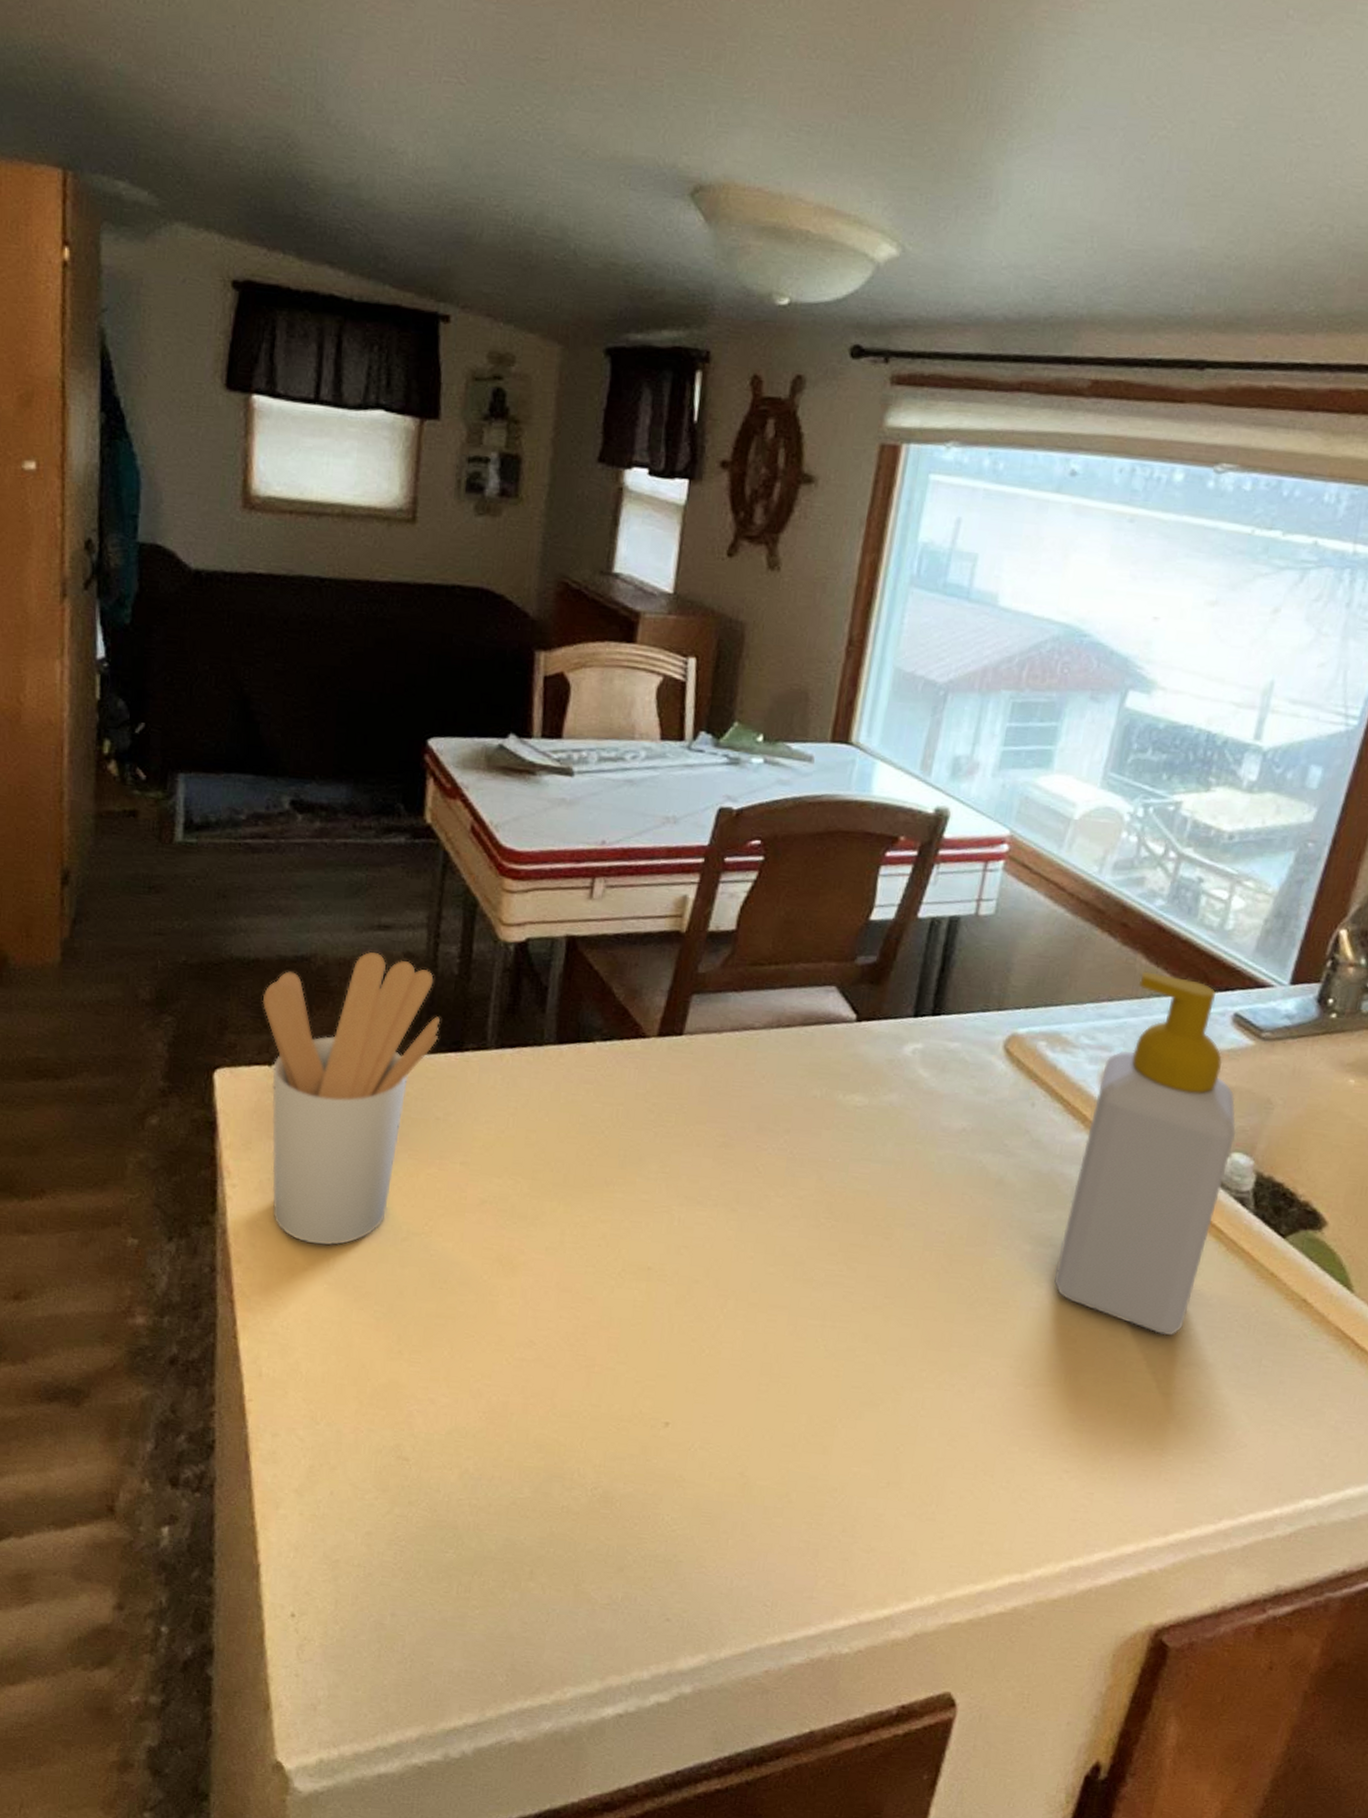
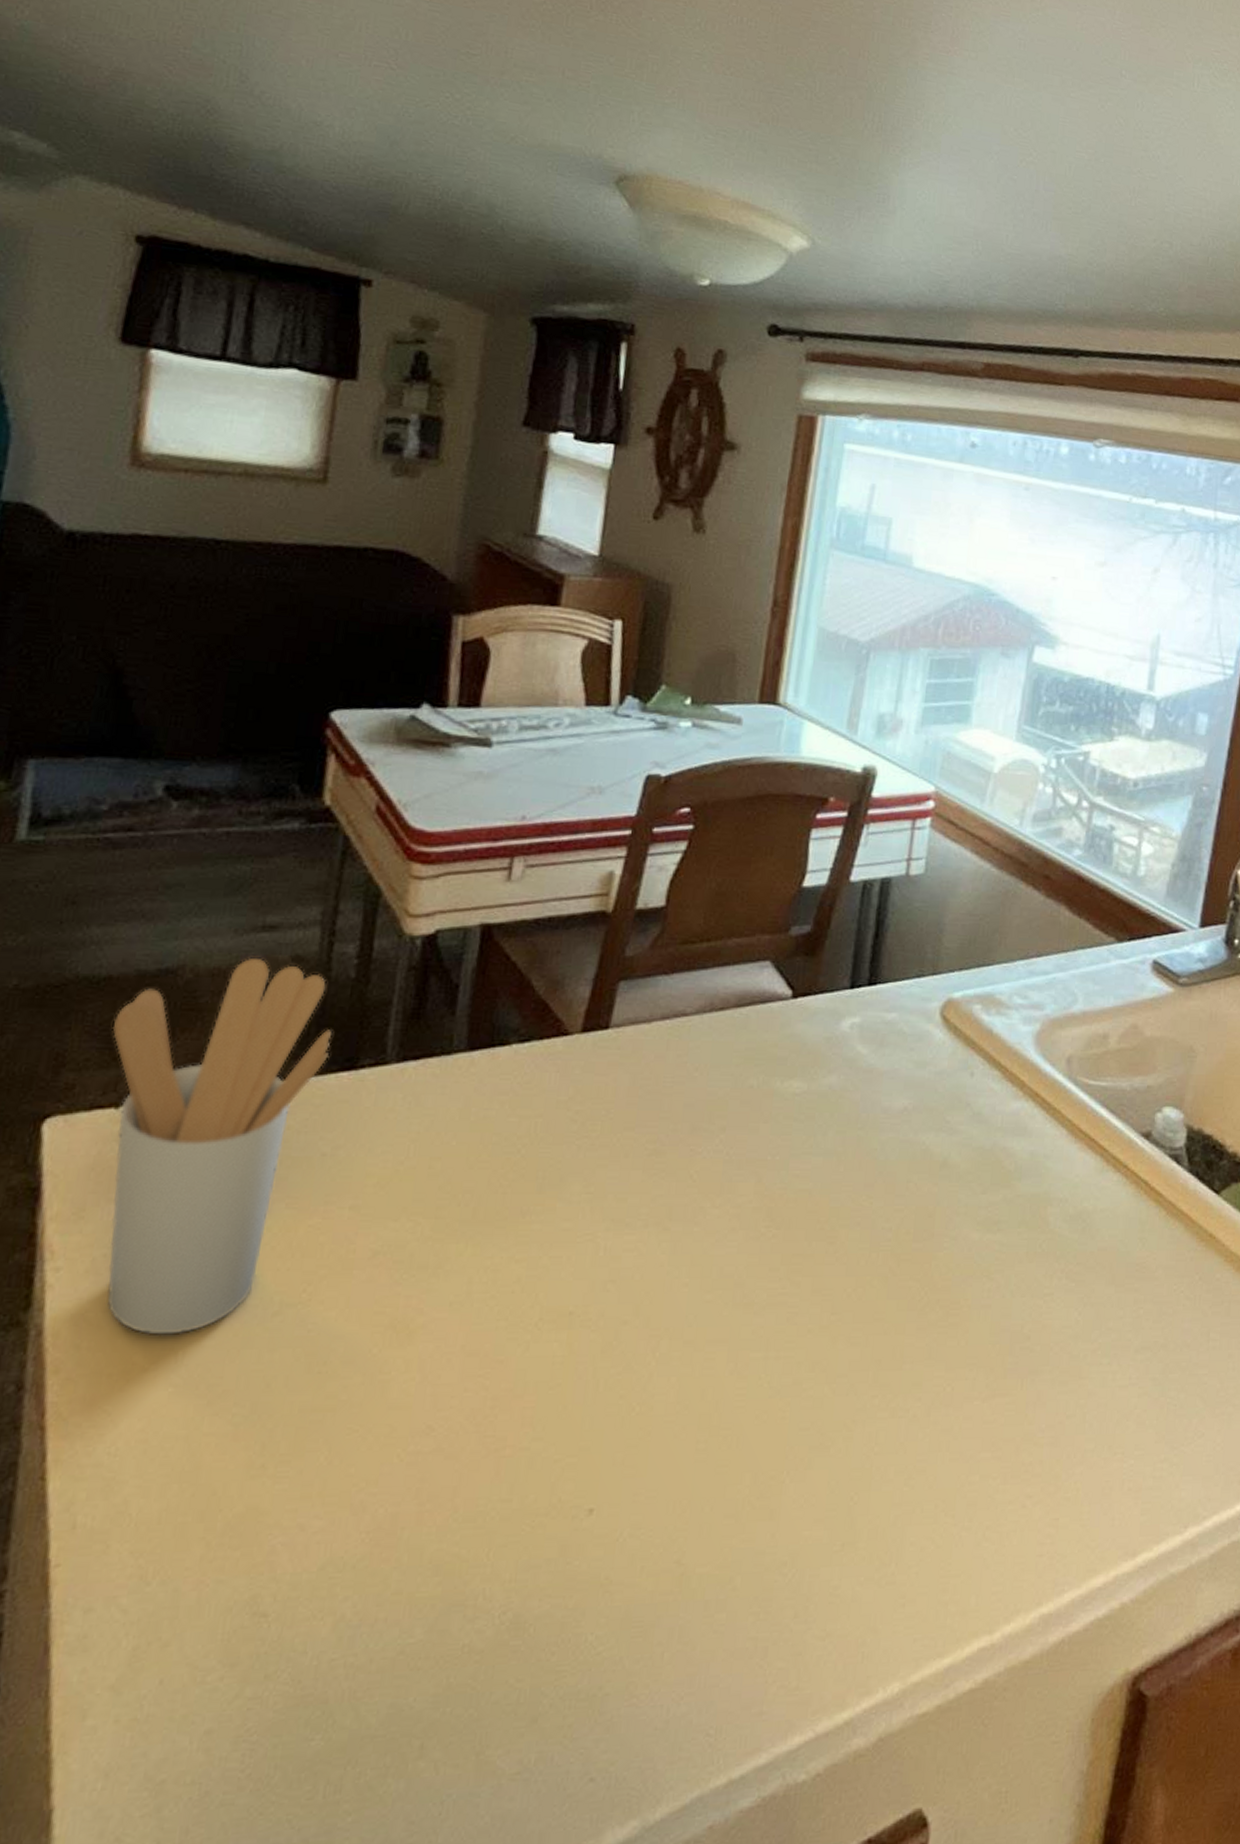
soap bottle: present [1053,971,1237,1336] -> none [1003,923,1165,1319]

